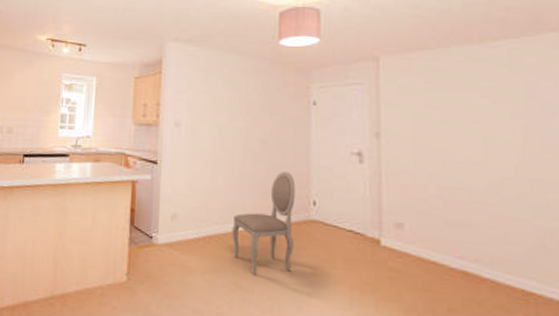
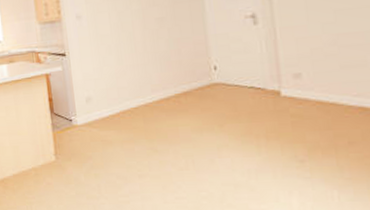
dining chair: present [232,172,296,275] -> none [142,44,201,138]

